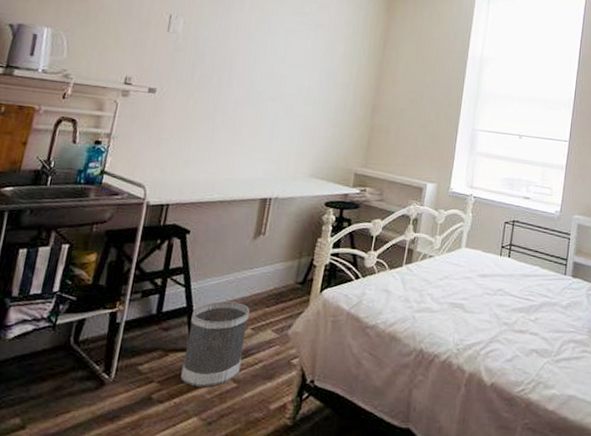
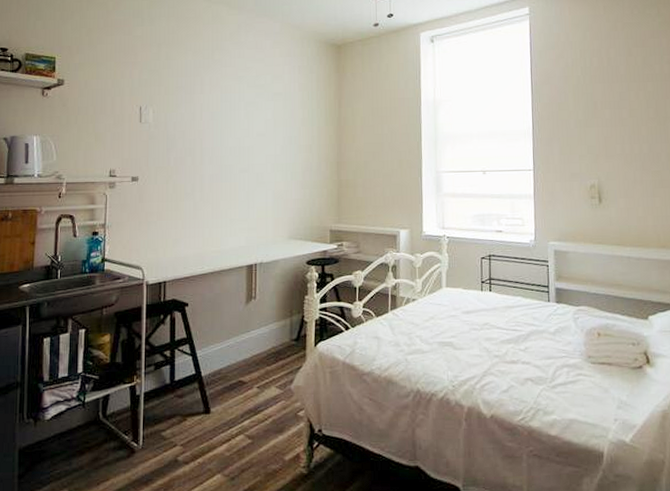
wastebasket: present [180,301,250,387] -> none [200,364,253,446]

